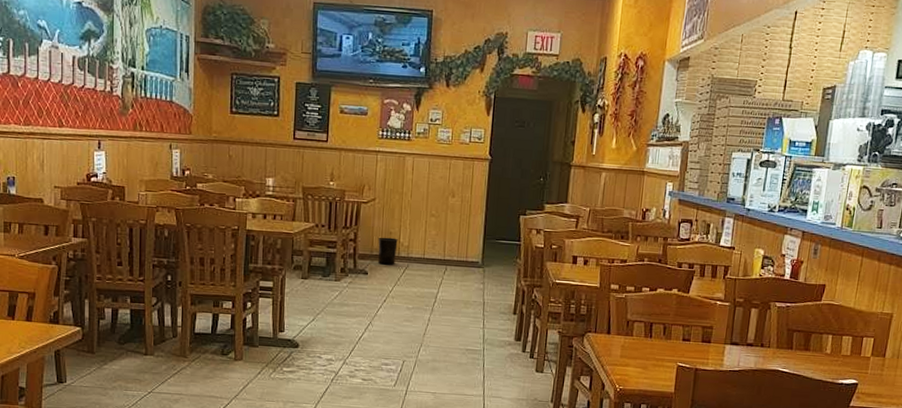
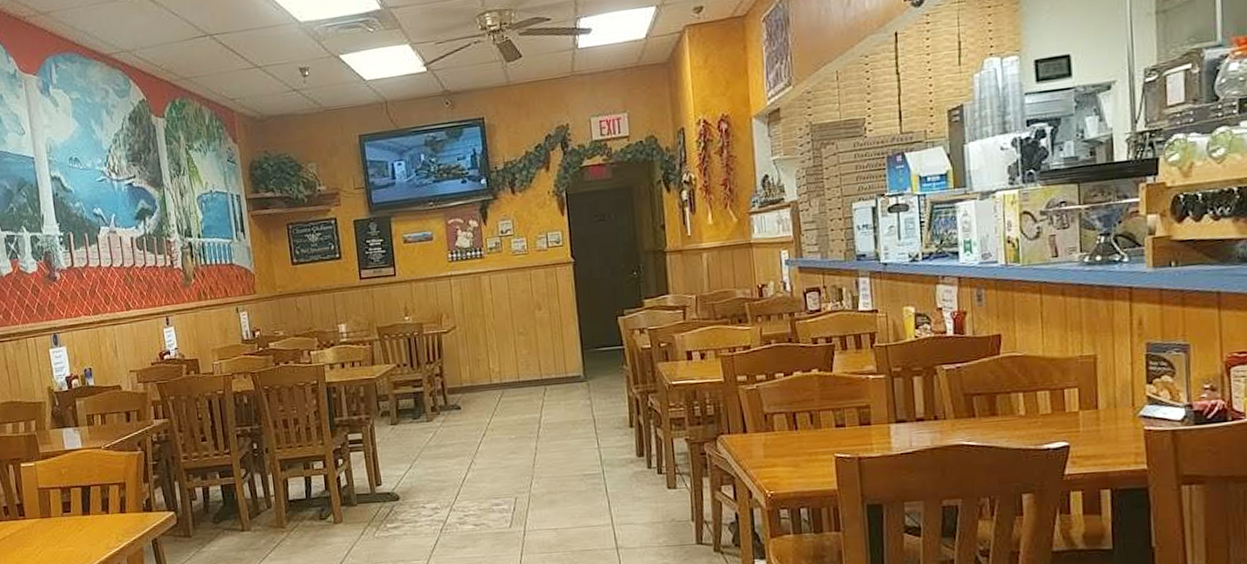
waste bin: present [377,237,398,265] -> none [465,365,489,396]

